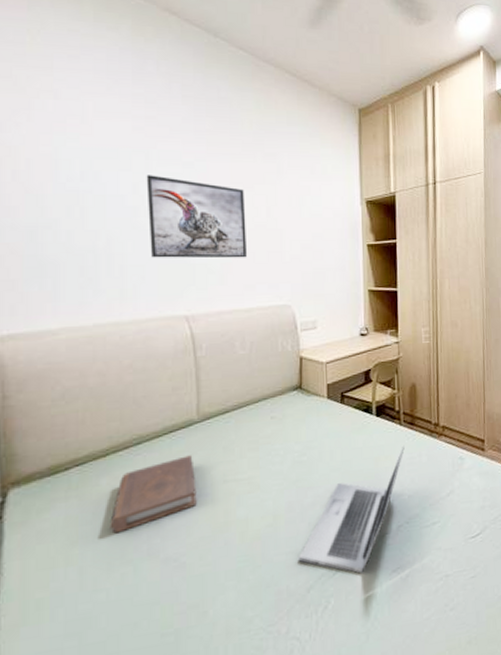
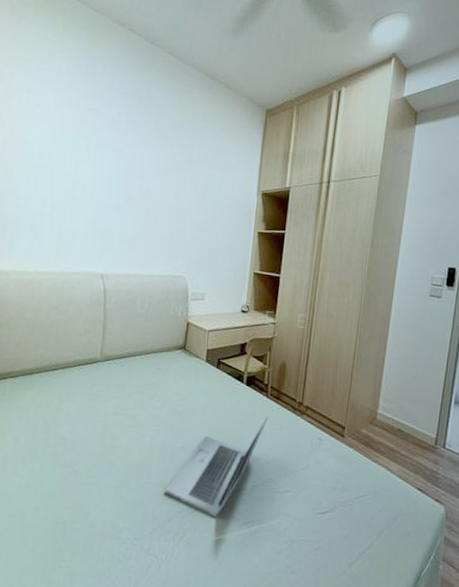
book: present [110,455,197,534] -> none [28,386,94,436]
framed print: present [146,175,247,259] -> none [81,156,159,232]

